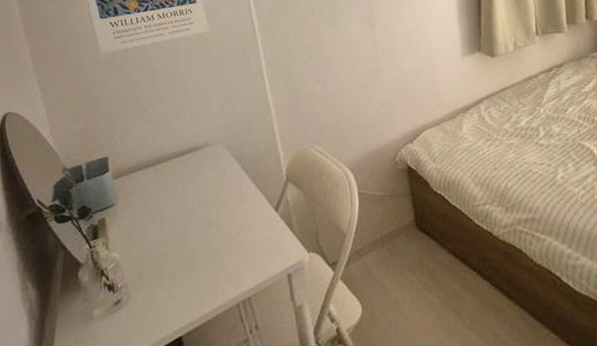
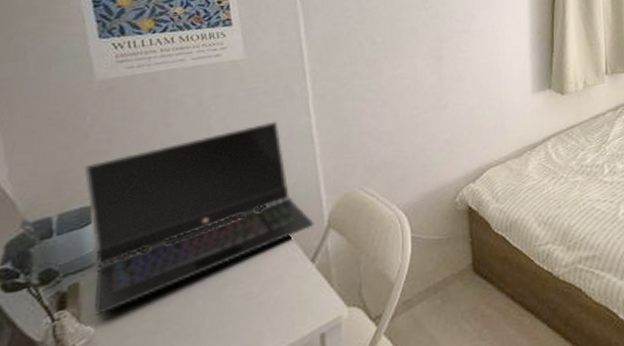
laptop computer: none [100,86,275,245] -> present [84,121,314,316]

